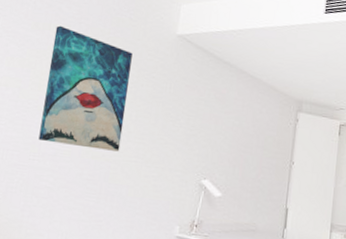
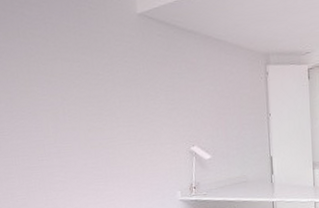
wall art: present [38,25,133,152] -> none [24,30,113,143]

